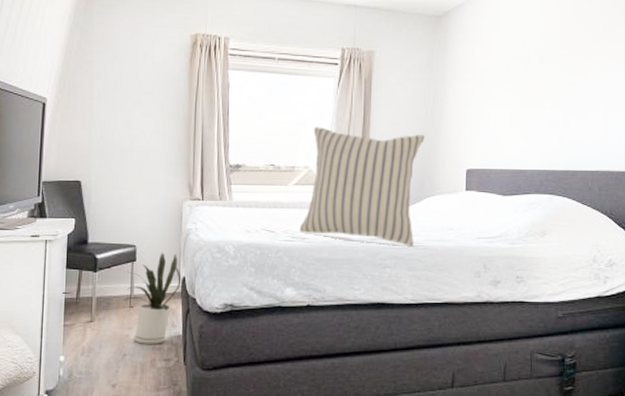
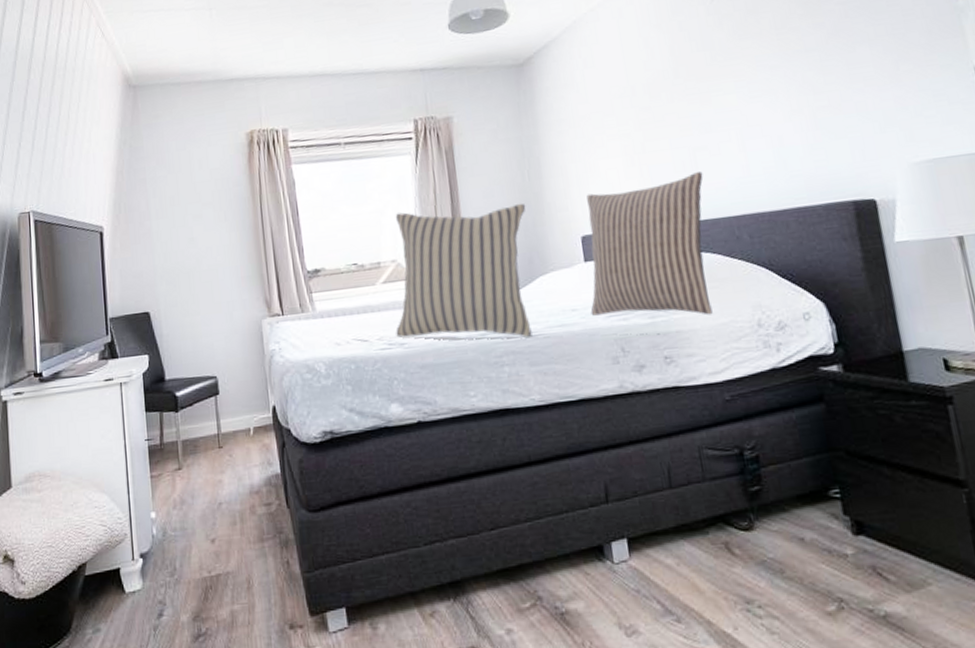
house plant: present [123,252,182,344] -> none [211,380,272,489]
pillow: none [464,130,571,248] -> present [586,172,713,316]

